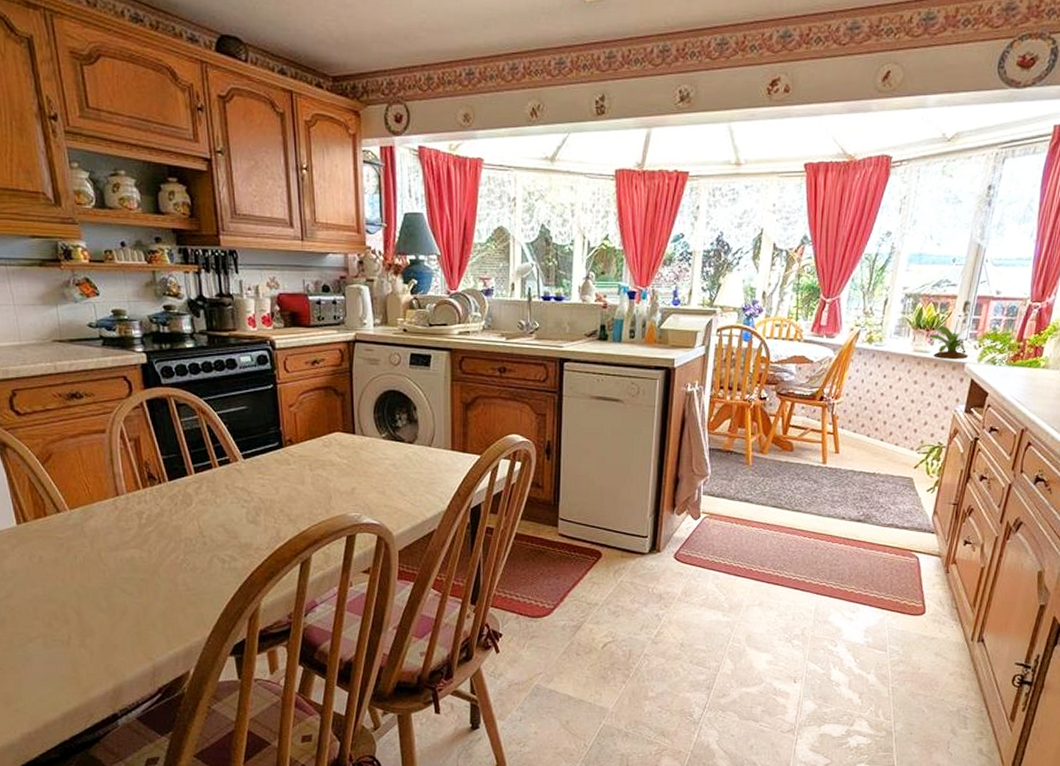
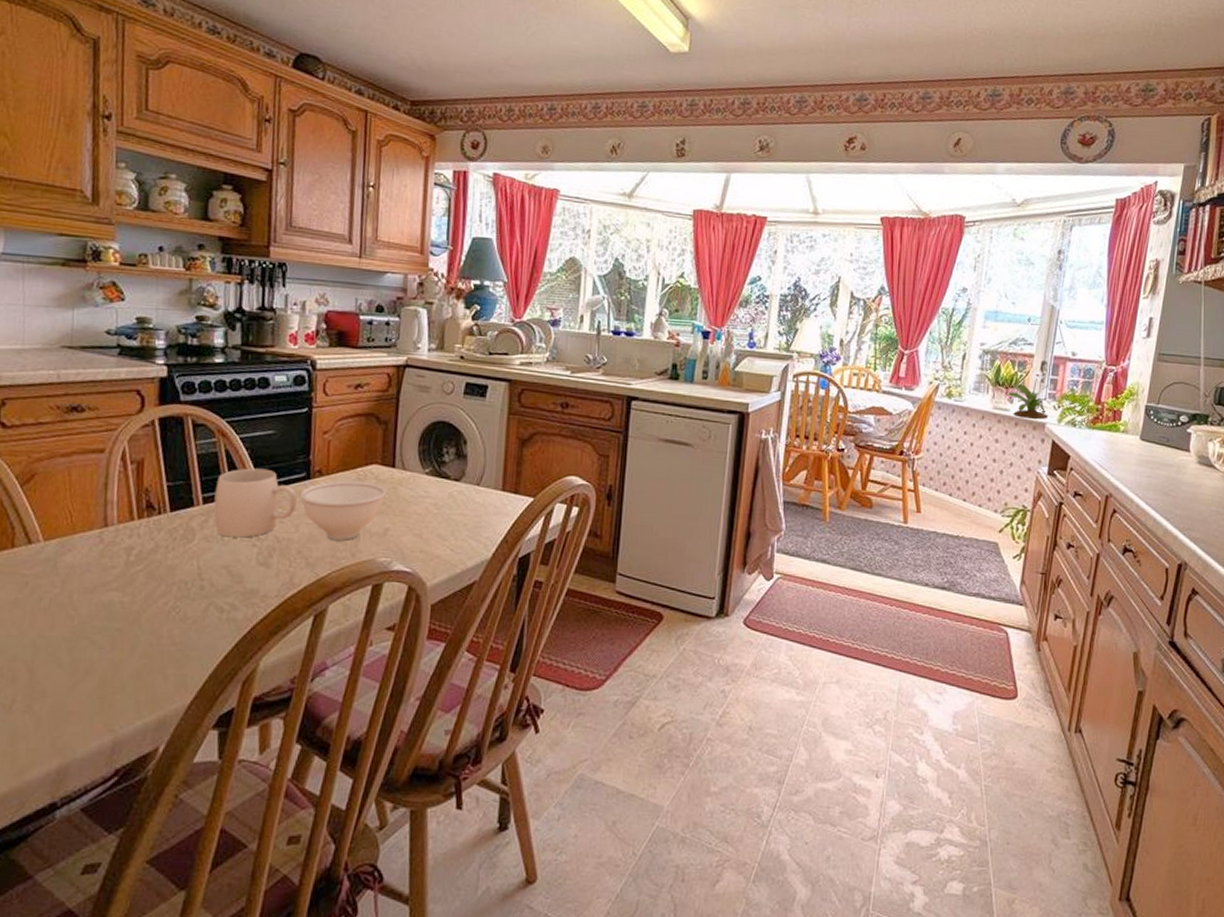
mug: none [203,440,274,501] -> present [214,468,297,538]
bowl: none [276,447,350,499] -> present [300,480,387,541]

